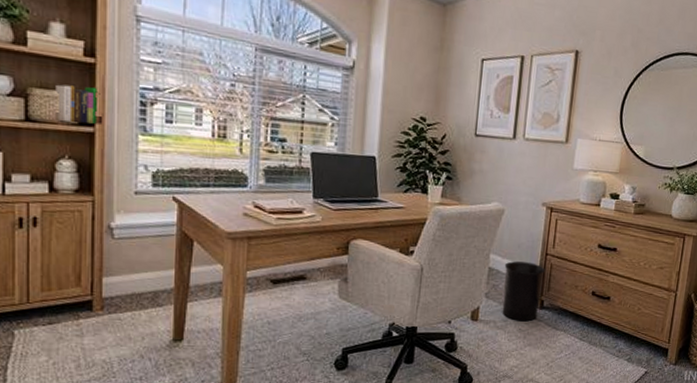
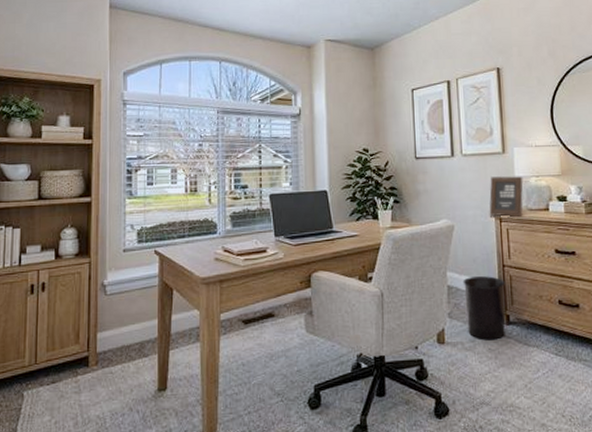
books: present [55,84,104,124] -> none [61,164,98,196]
picture frame: none [541,165,581,209] -> present [489,176,523,217]

